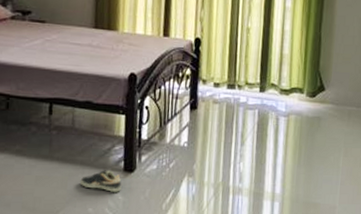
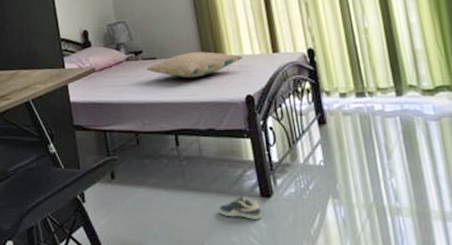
pillow: none [32,21,134,49] -> present [146,51,242,79]

